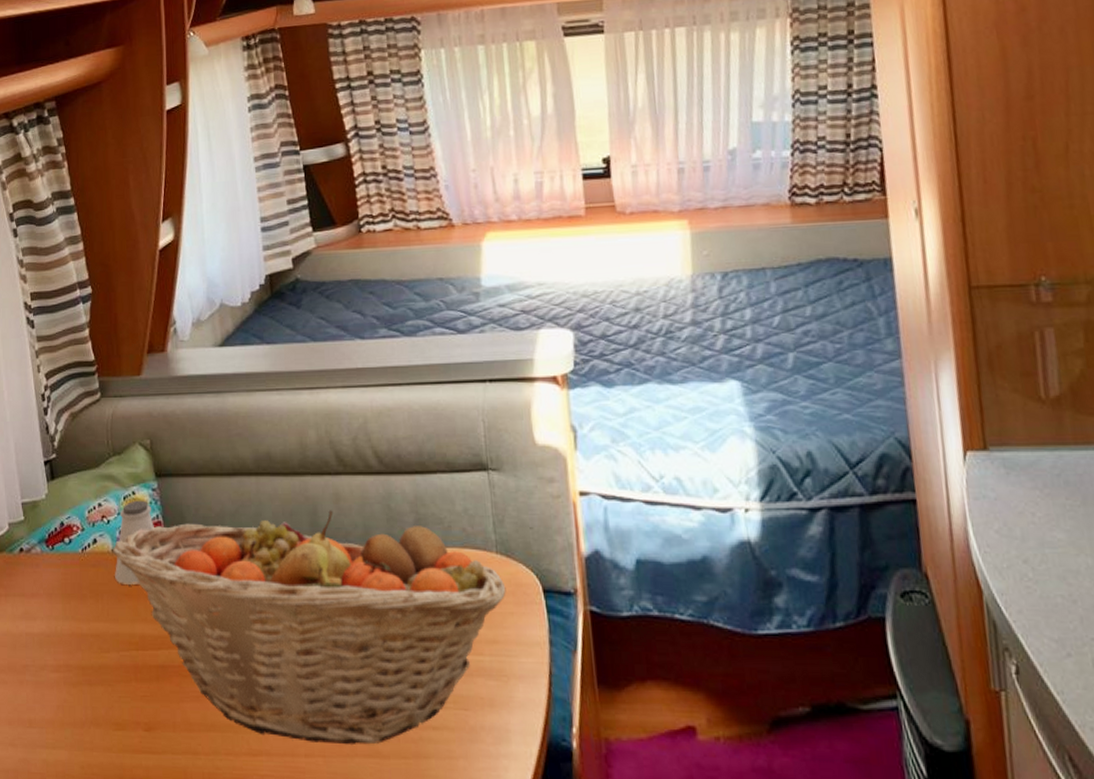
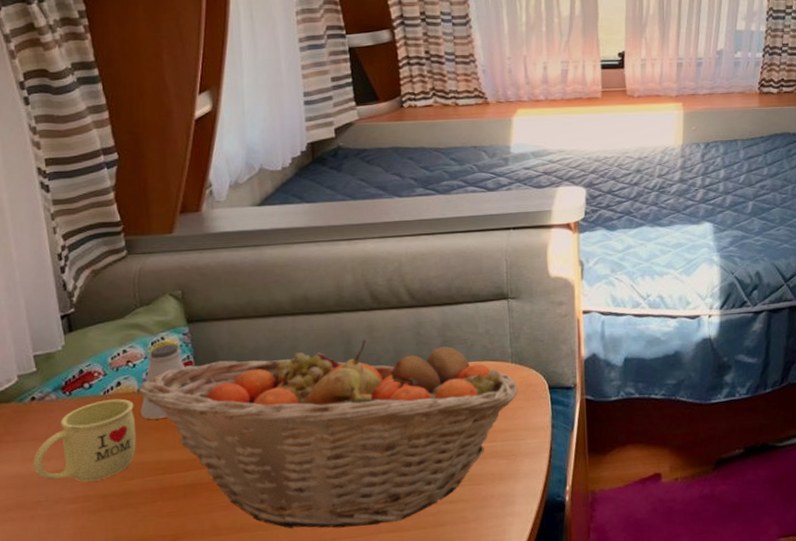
mug: none [21,558,111,649] -> present [33,398,136,482]

